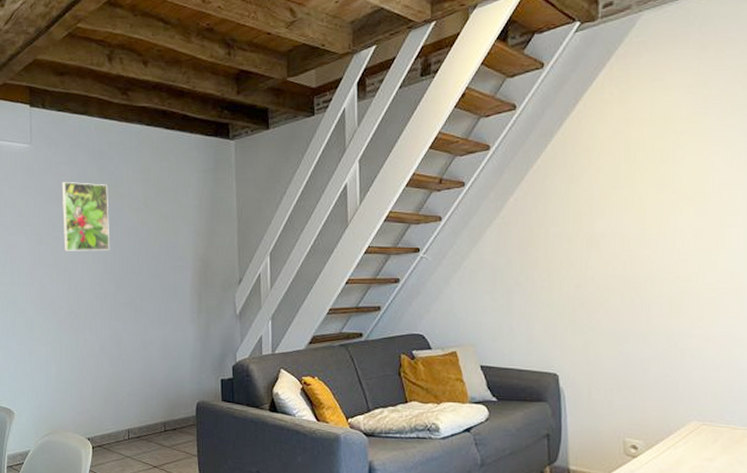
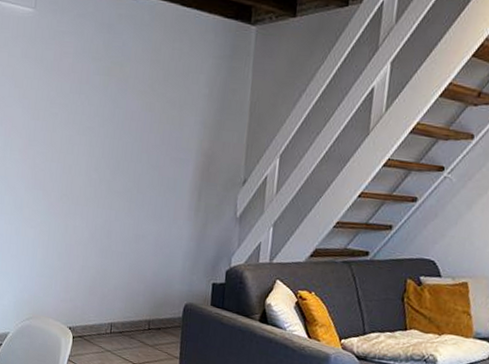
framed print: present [62,182,110,251] -> none [61,54,114,134]

